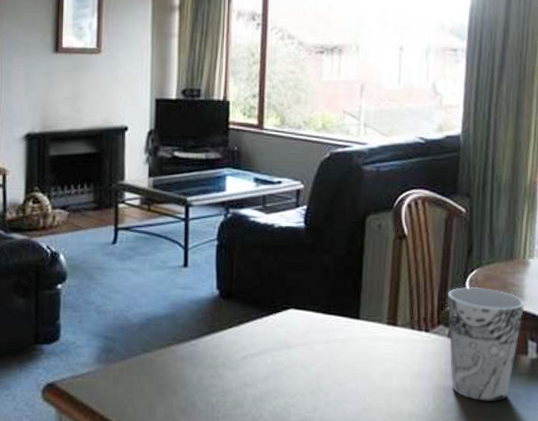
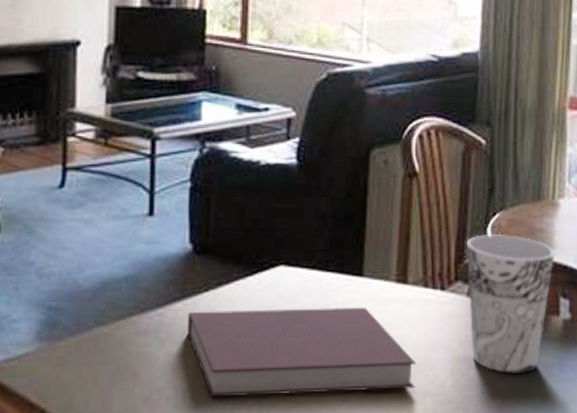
notebook: none [215,343,404,412] -> present [188,307,417,398]

